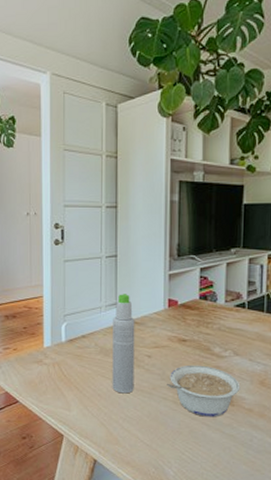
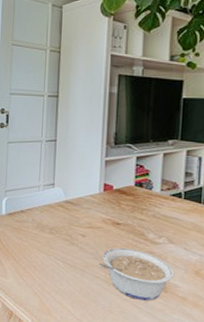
bottle: present [112,294,135,394] -> none [46,175,71,268]

